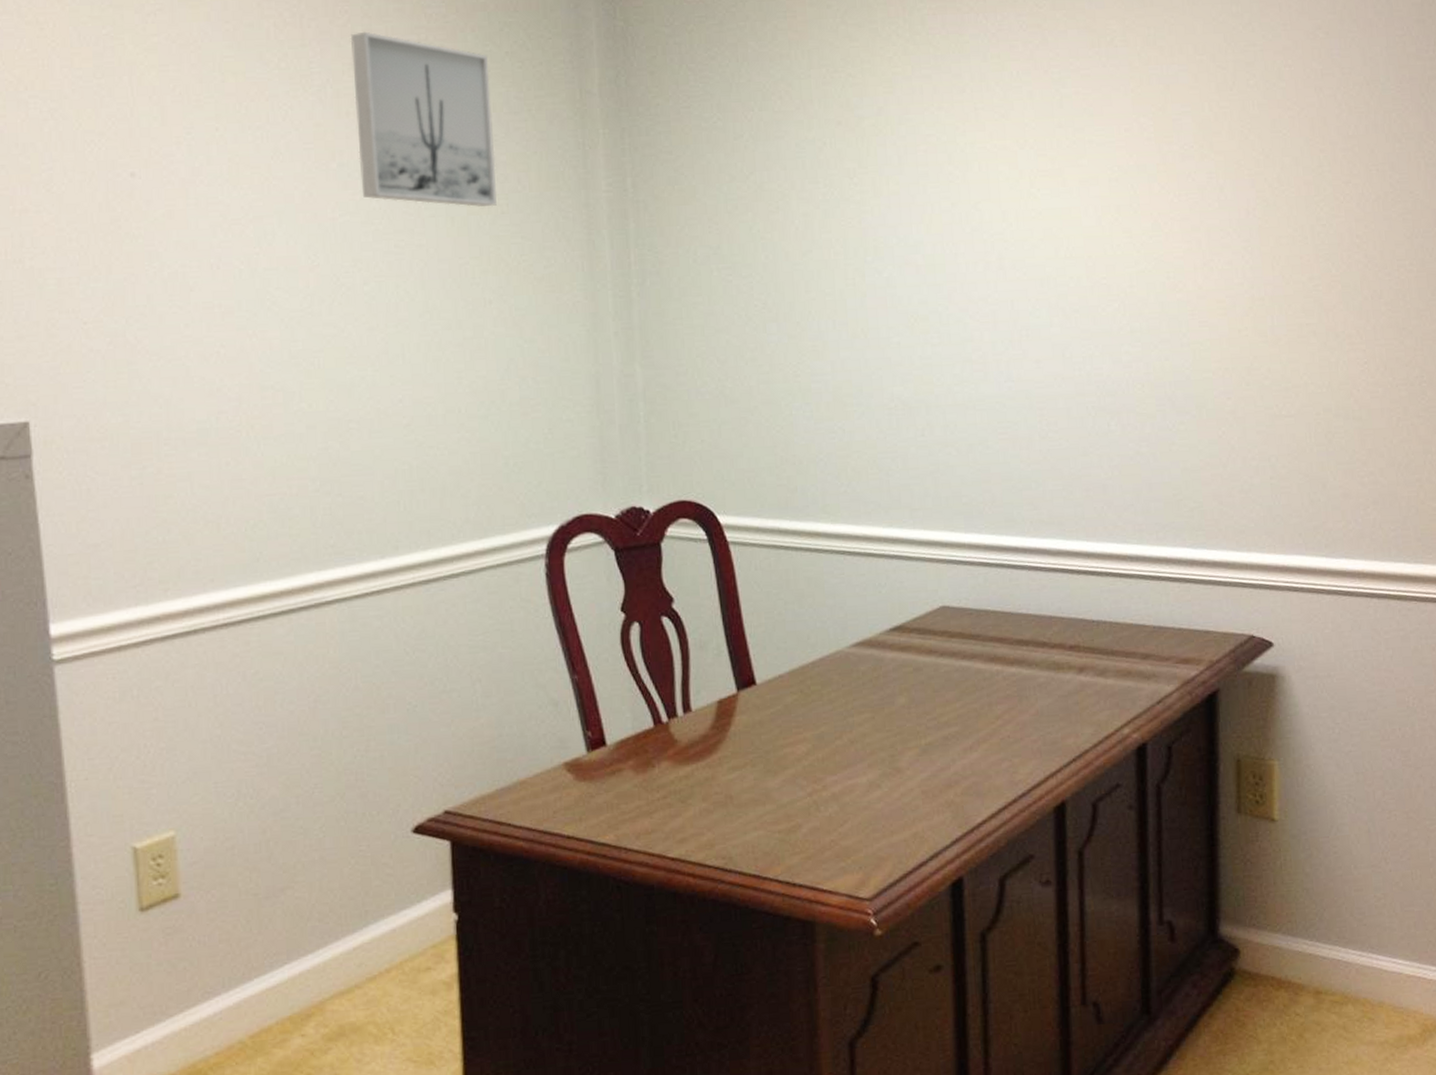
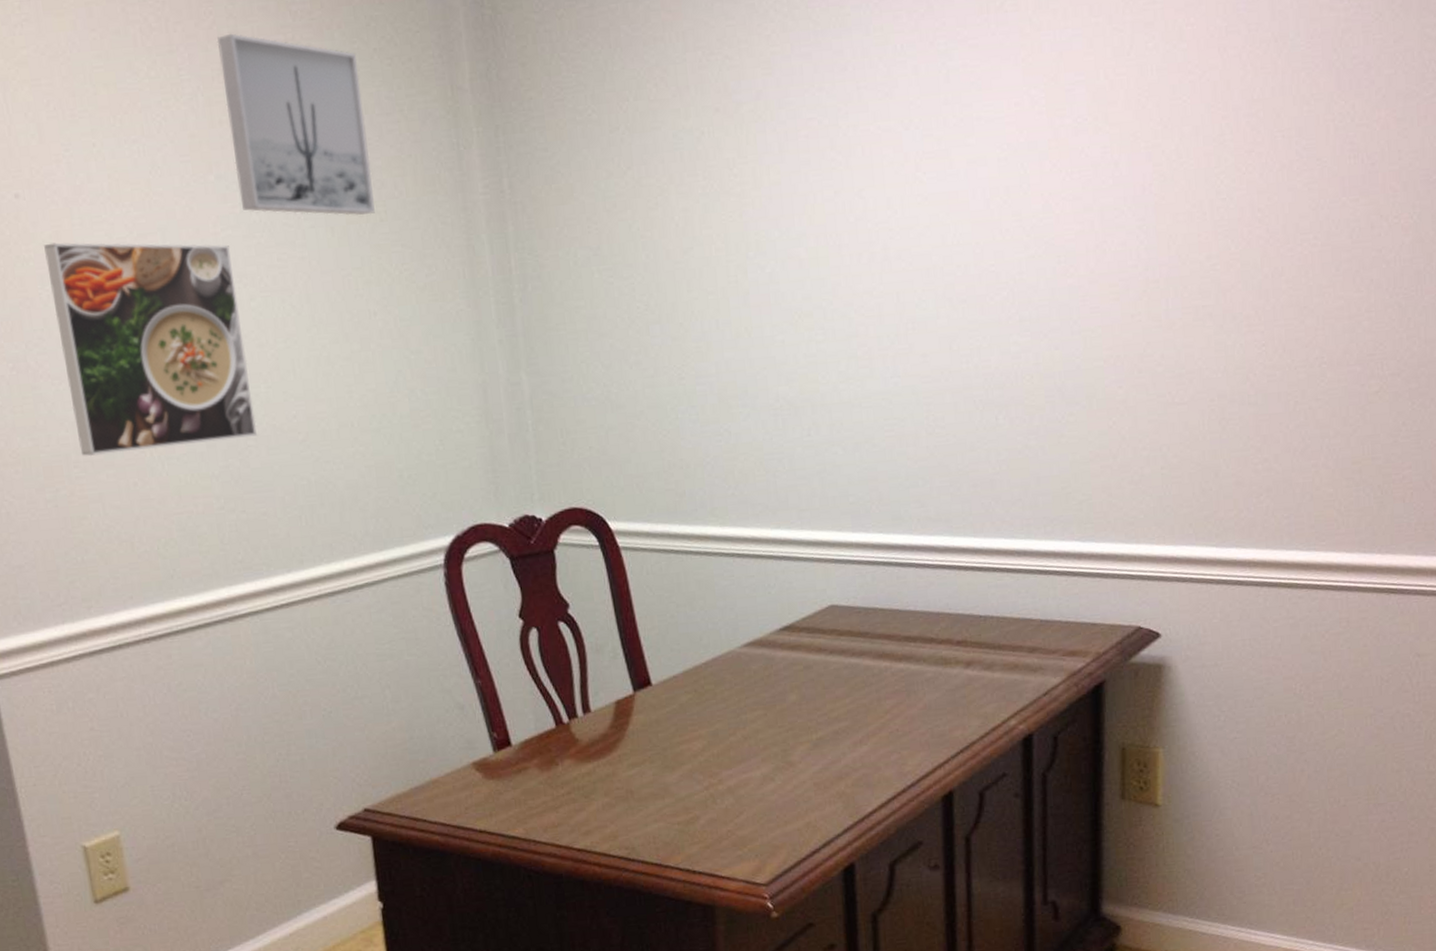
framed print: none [156,221,360,434] -> present [44,242,257,456]

